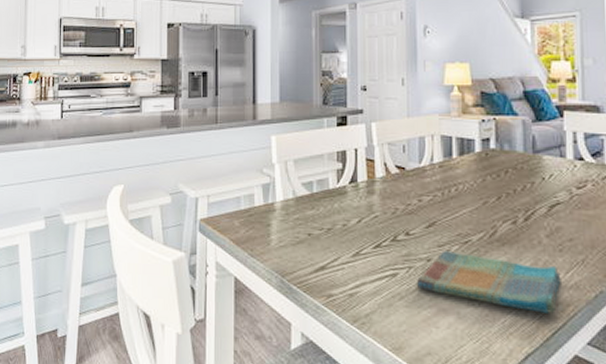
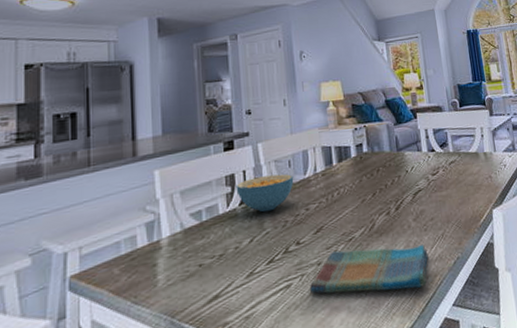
cereal bowl: none [347,158,408,195] -> present [236,174,294,213]

